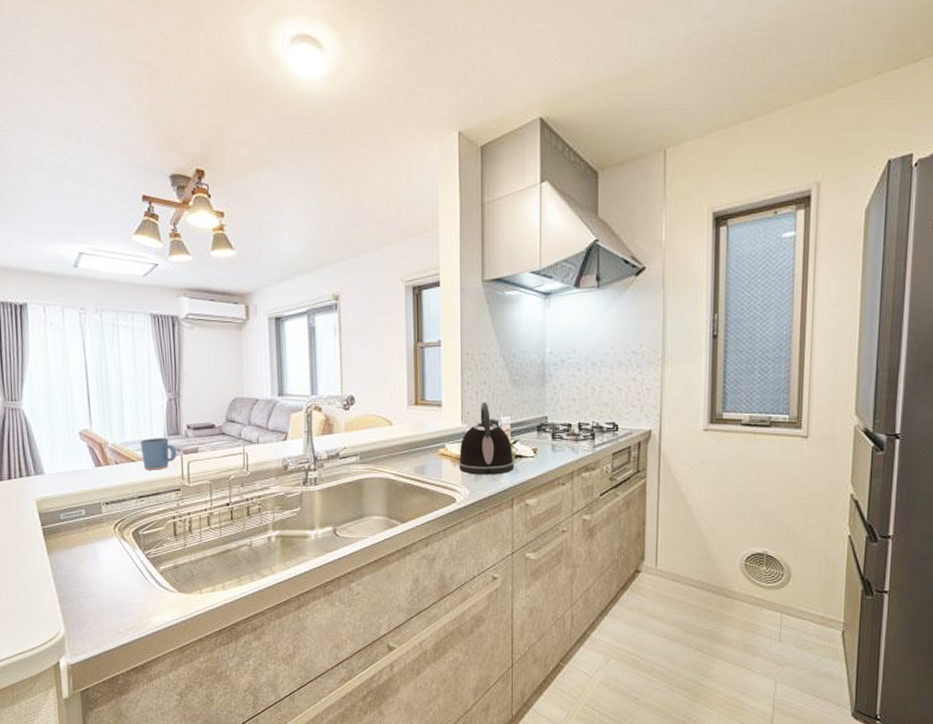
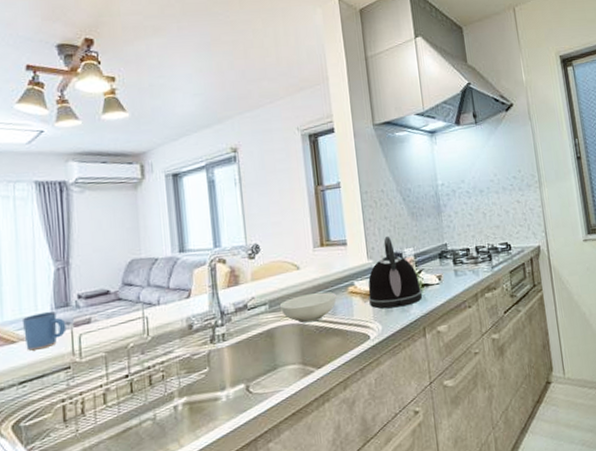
bowl: none [370,451,427,478] -> present [279,292,337,323]

